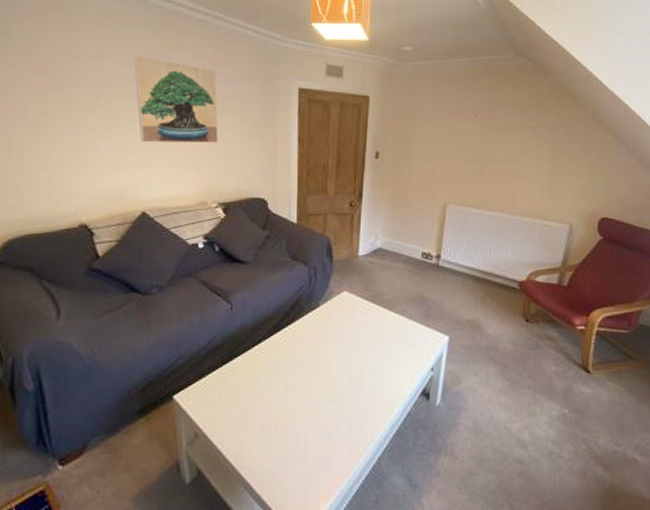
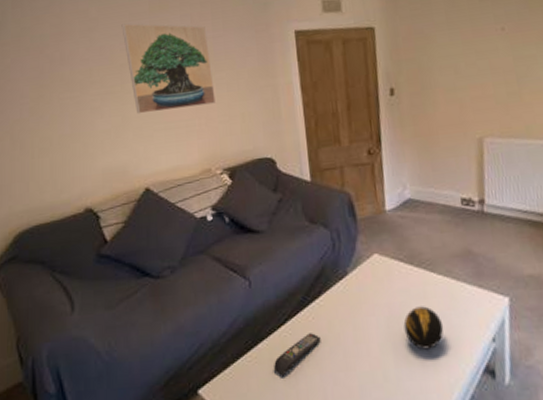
remote control: none [245,353,289,388] -> present [274,333,321,377]
decorative orb: none [361,338,394,373] -> present [403,306,444,350]

